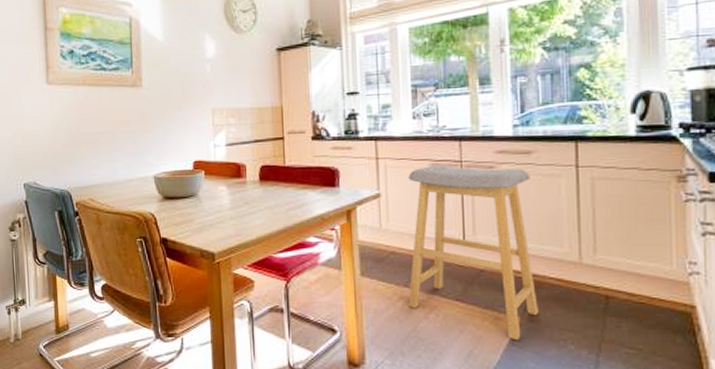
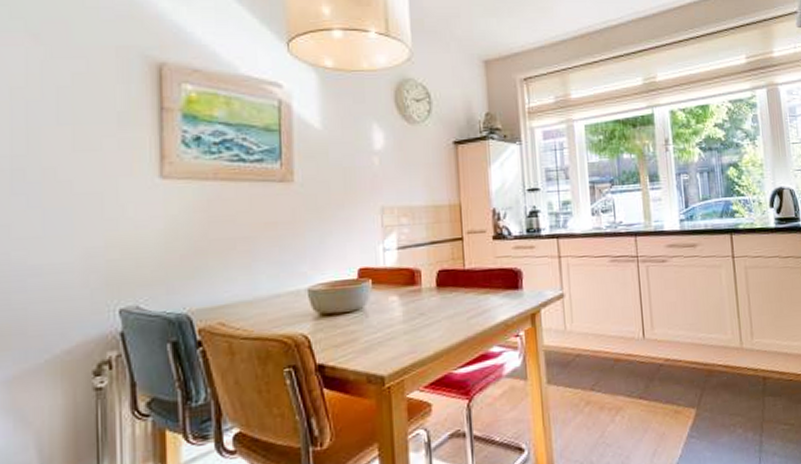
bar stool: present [408,164,538,341] -> none [590,260,711,433]

